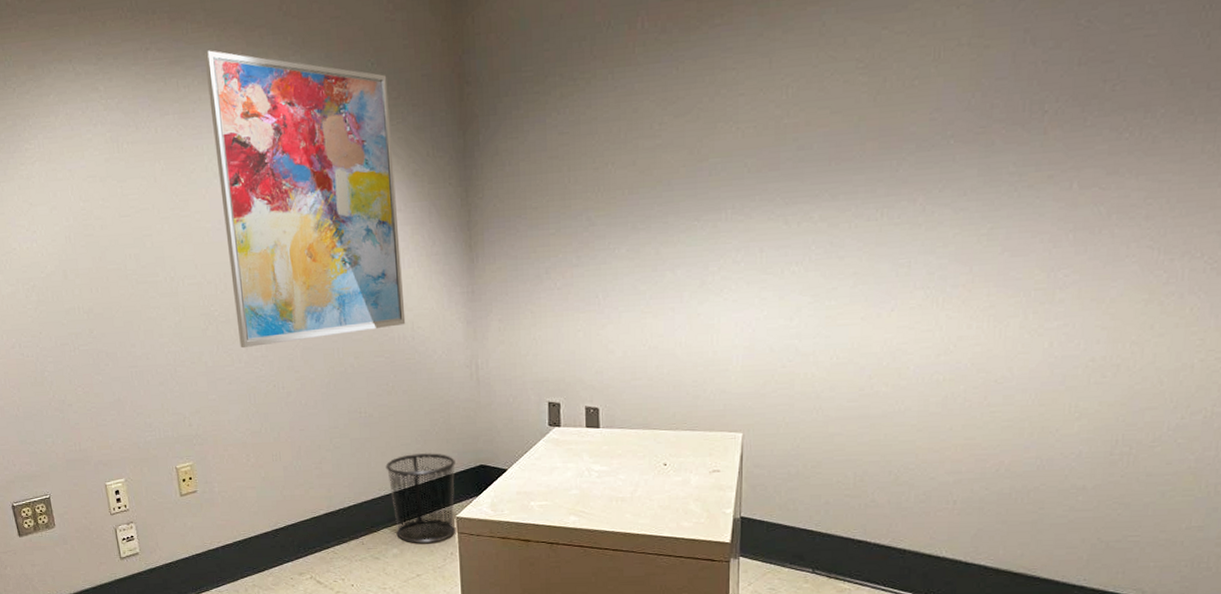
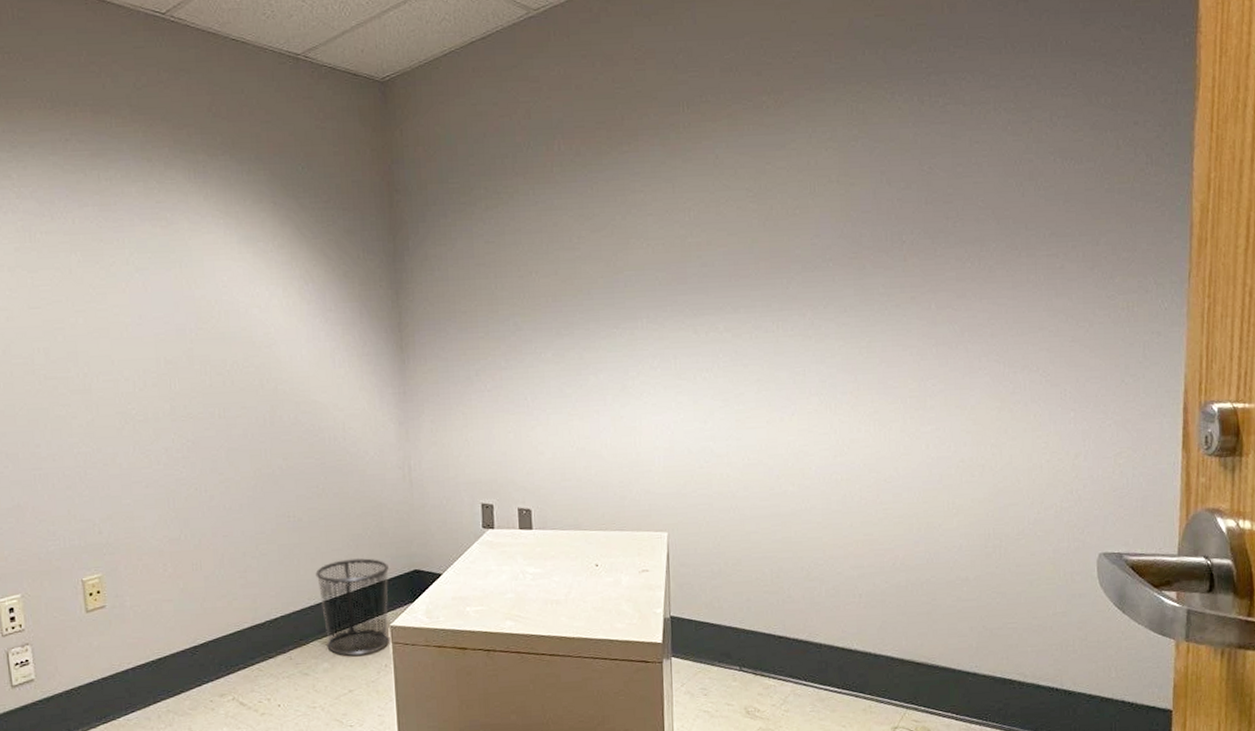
wall art: present [204,50,406,347] -> none [128,145,337,448]

